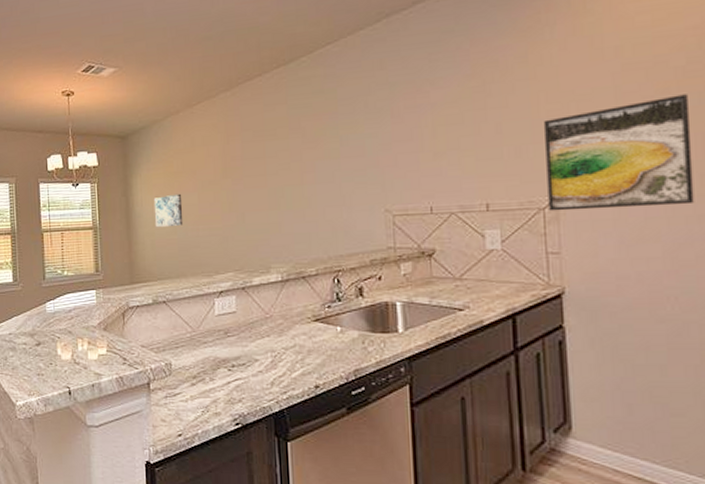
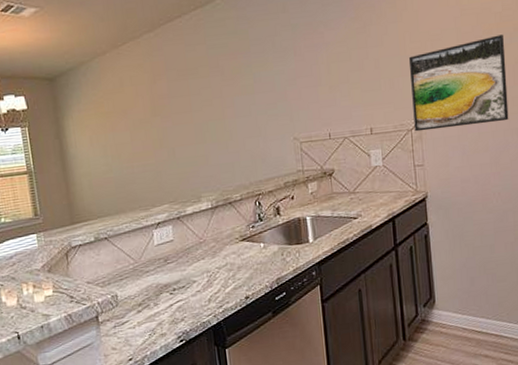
wall art: present [153,193,184,228] -> none [87,133,118,168]

